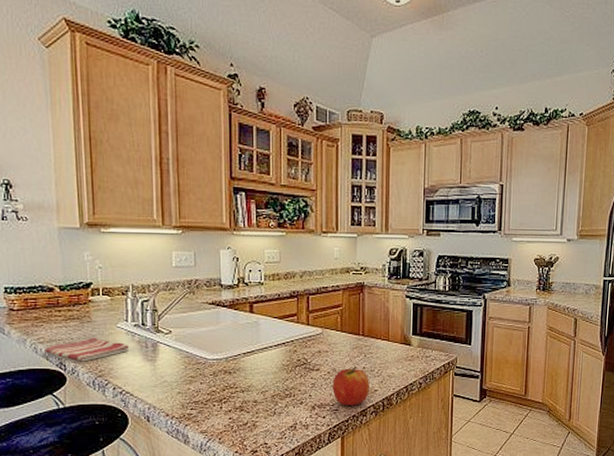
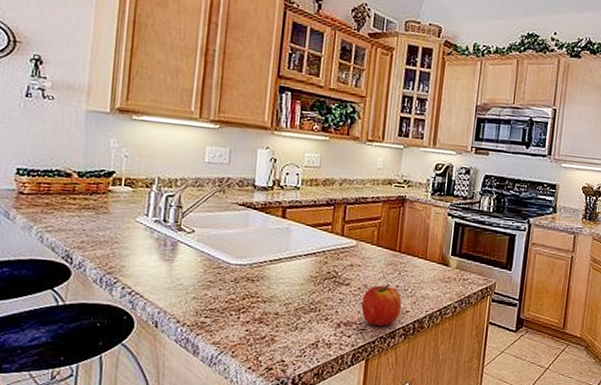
dish towel: present [44,337,130,362] -> none [51,230,147,256]

